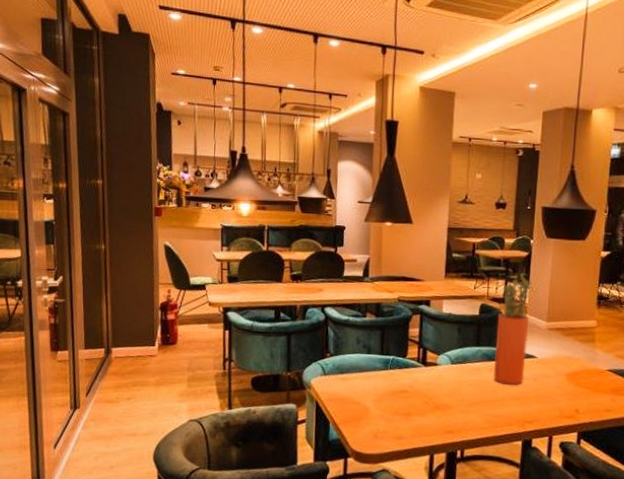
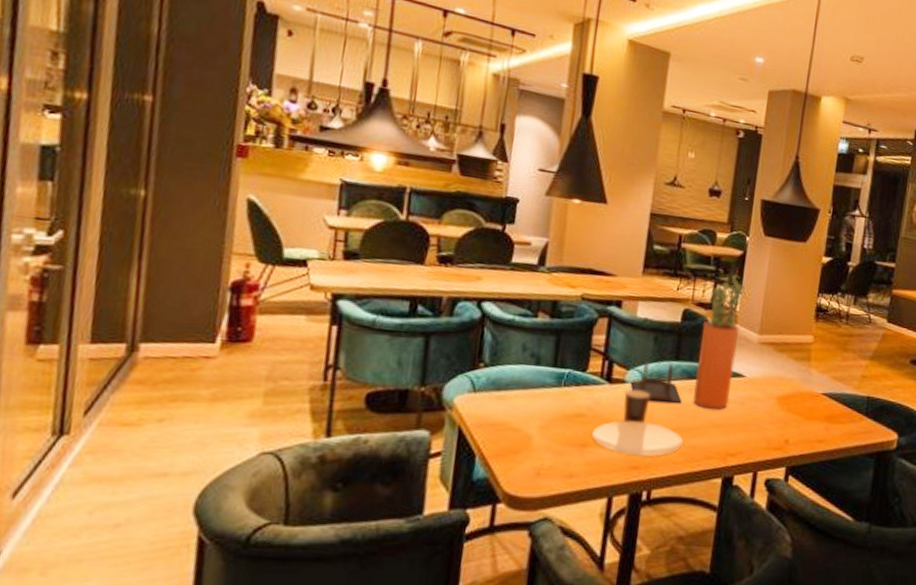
plate: none [414,395,487,424] -> present [592,420,683,457]
mug: none [437,371,458,397] -> present [623,390,651,423]
napkin holder: none [441,348,484,380] -> present [630,362,682,403]

